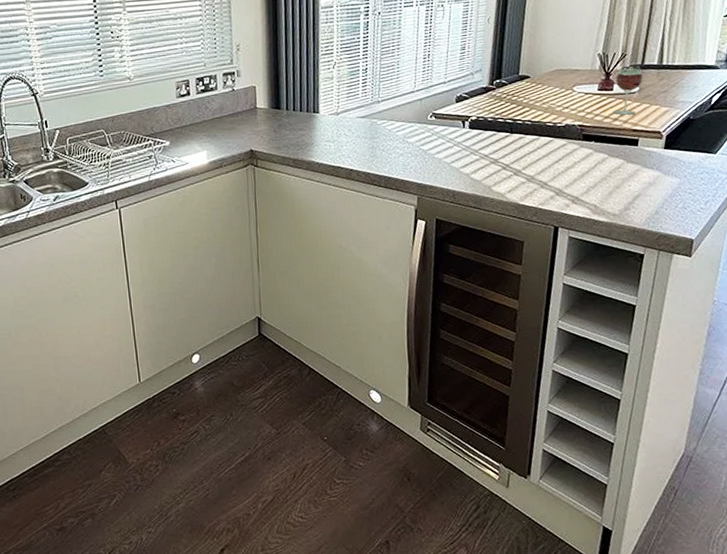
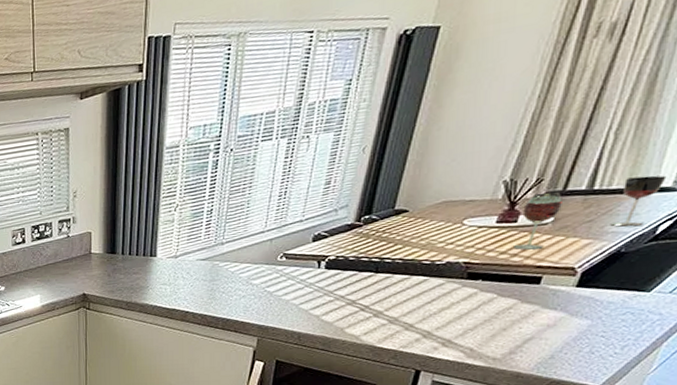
wineglass: none [679,55,711,97] -> present [610,175,667,227]

